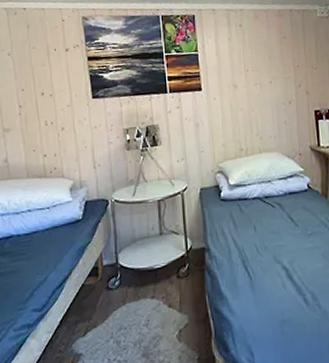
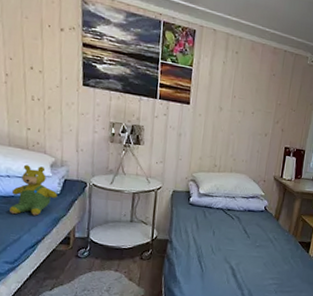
teddy bear: none [34,192,80,252] -> present [10,164,58,216]

